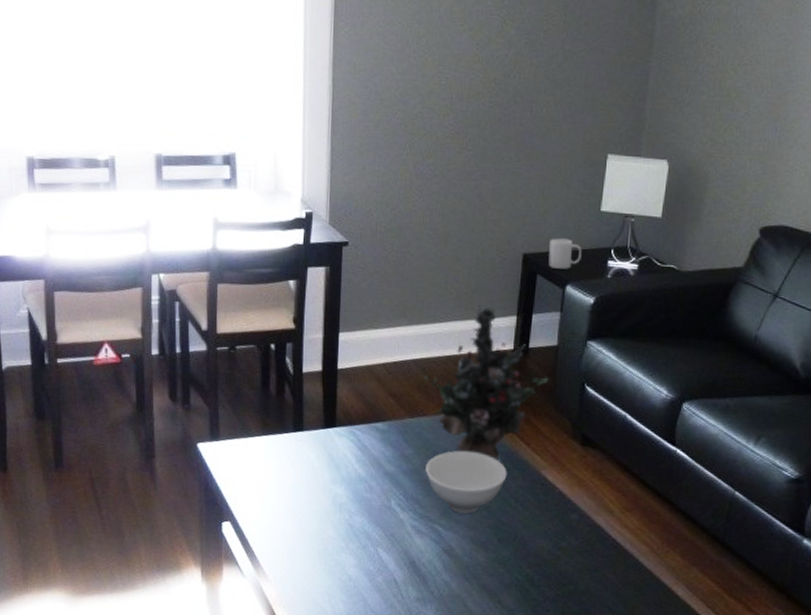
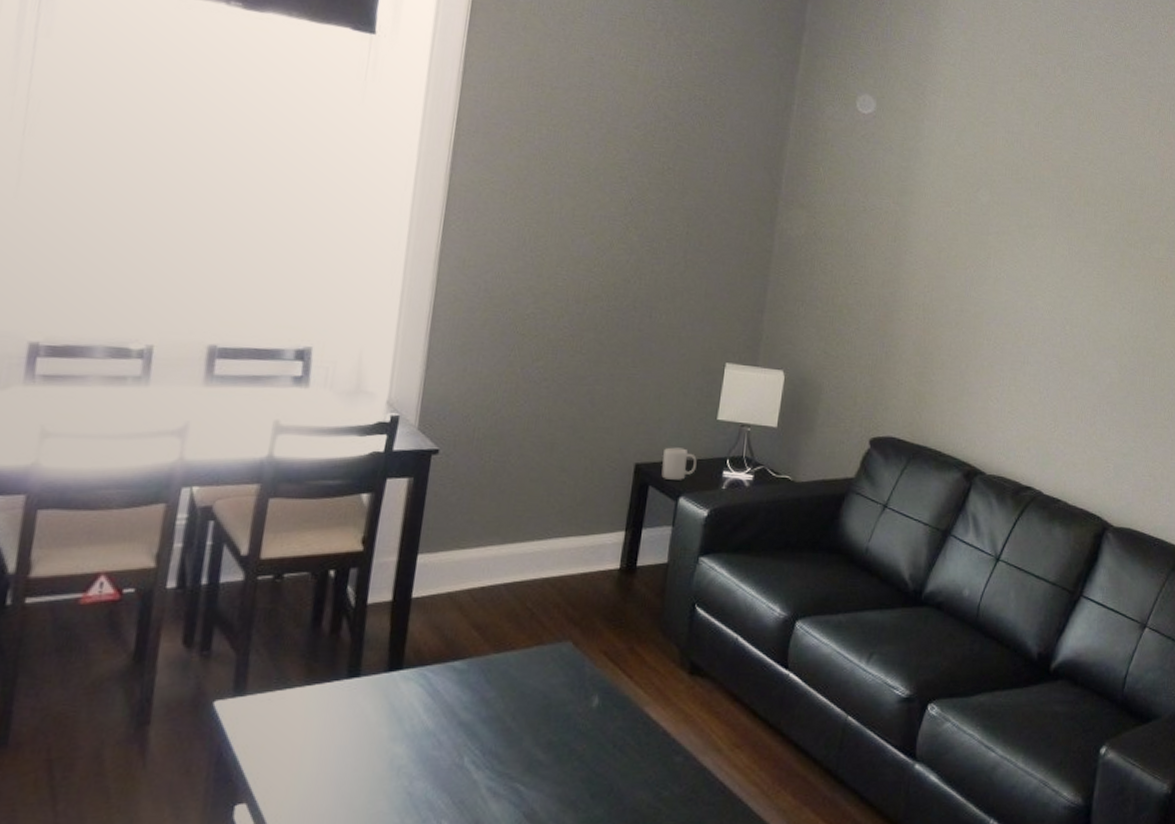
decorative plant: present [423,305,549,461] -> none [515,520,657,699]
bowl: present [426,450,507,514] -> none [509,689,606,766]

